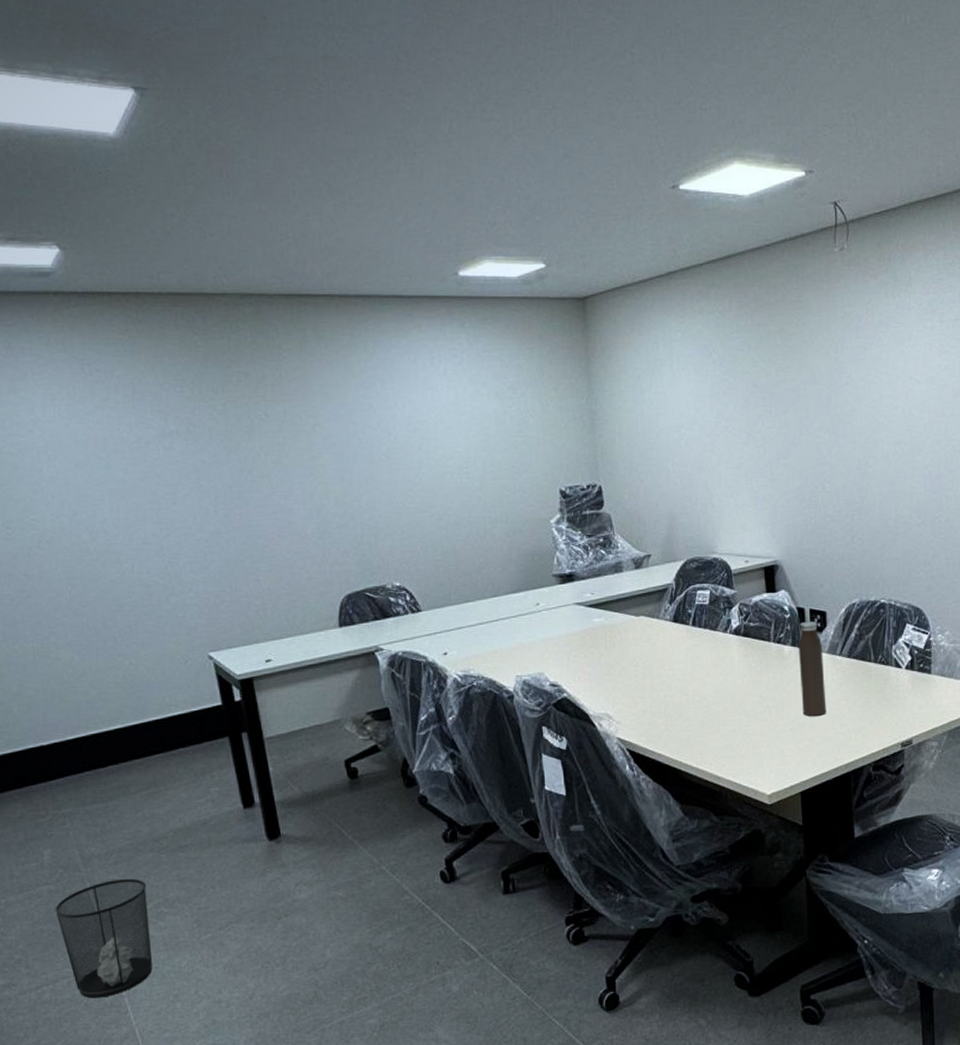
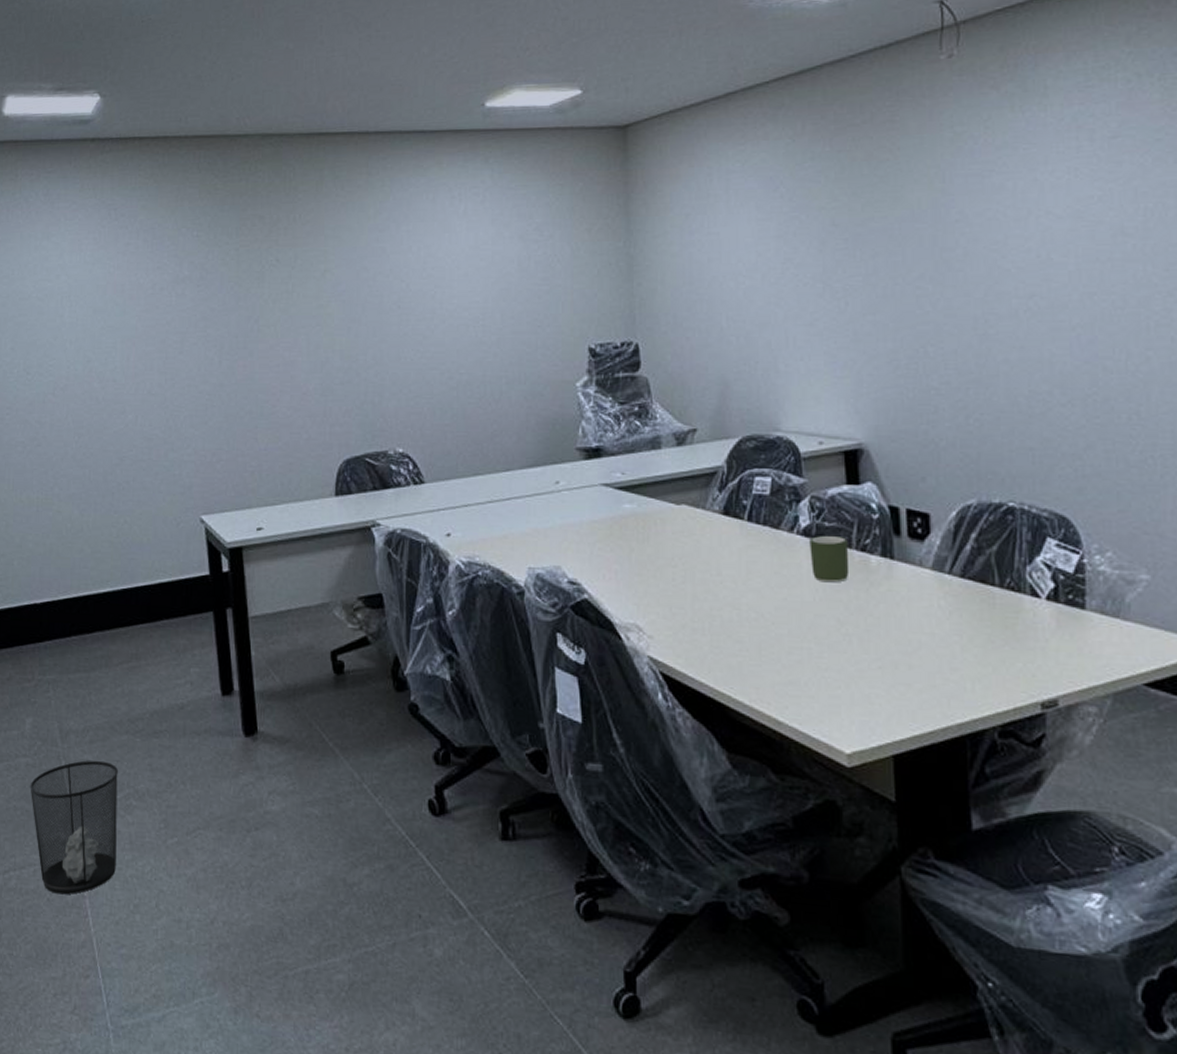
mug: none [739,632,769,669] -> present [809,535,850,583]
water bottle: present [798,621,827,716] -> none [890,524,930,653]

